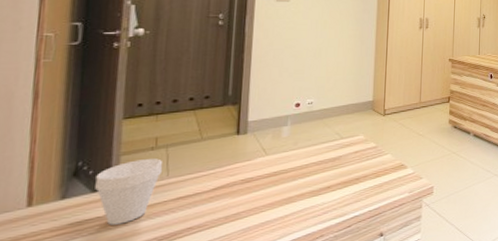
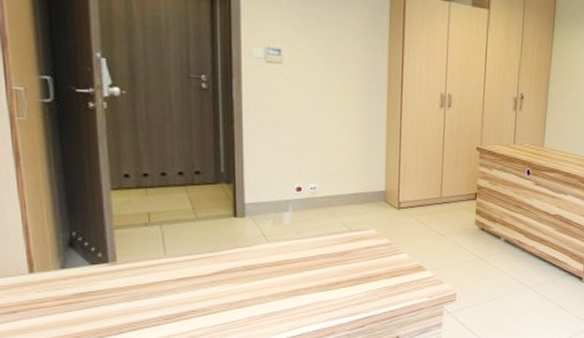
cup: present [95,158,163,225] -> none [92,235,160,300]

